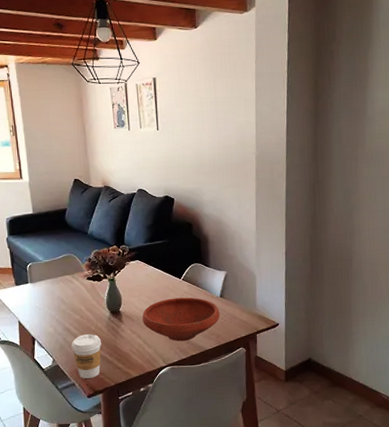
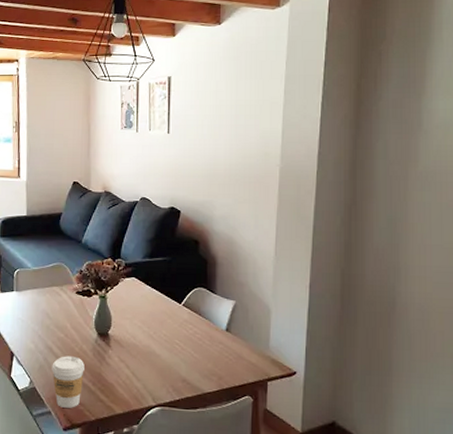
bowl: present [142,297,220,342] -> none [133,325,225,379]

